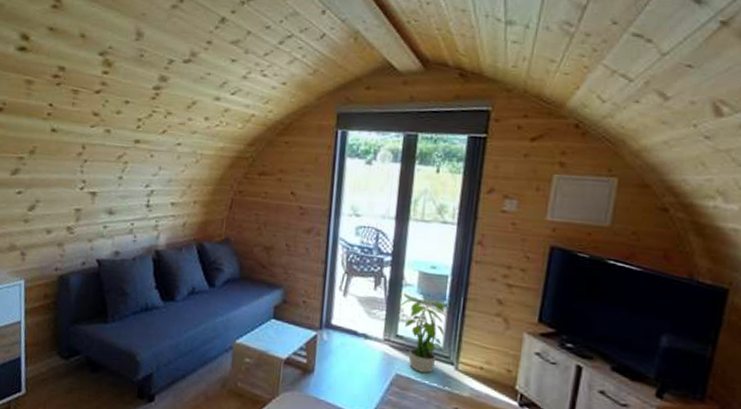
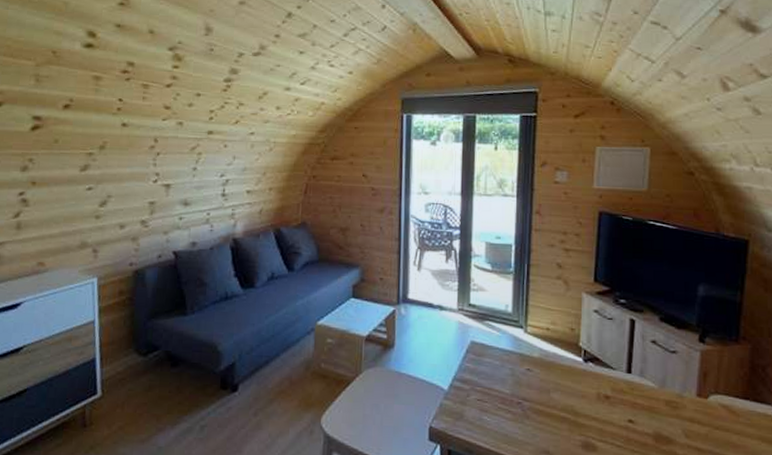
potted plant: present [399,296,447,373] -> none [470,265,514,338]

